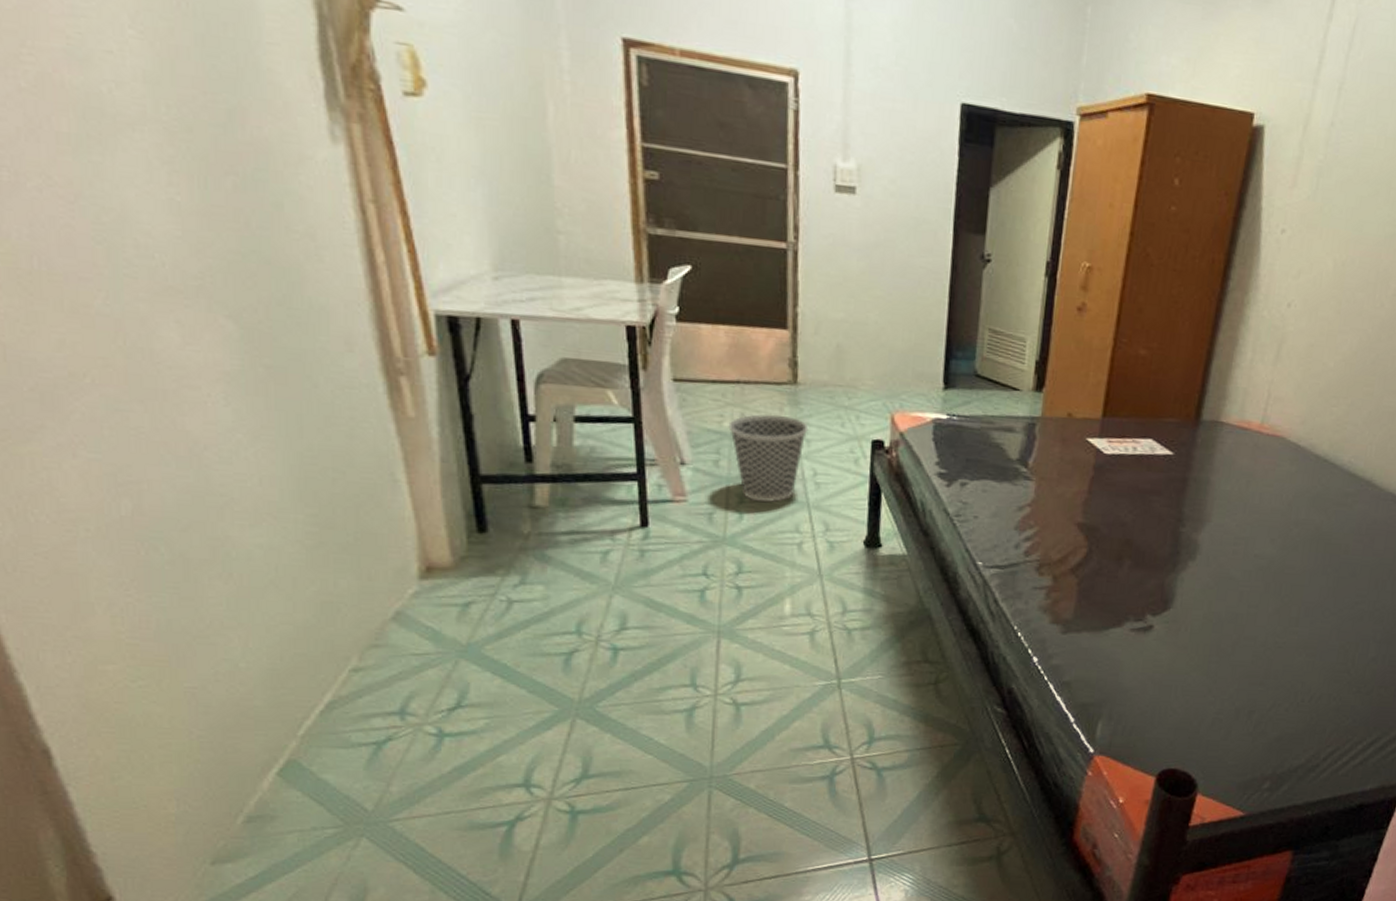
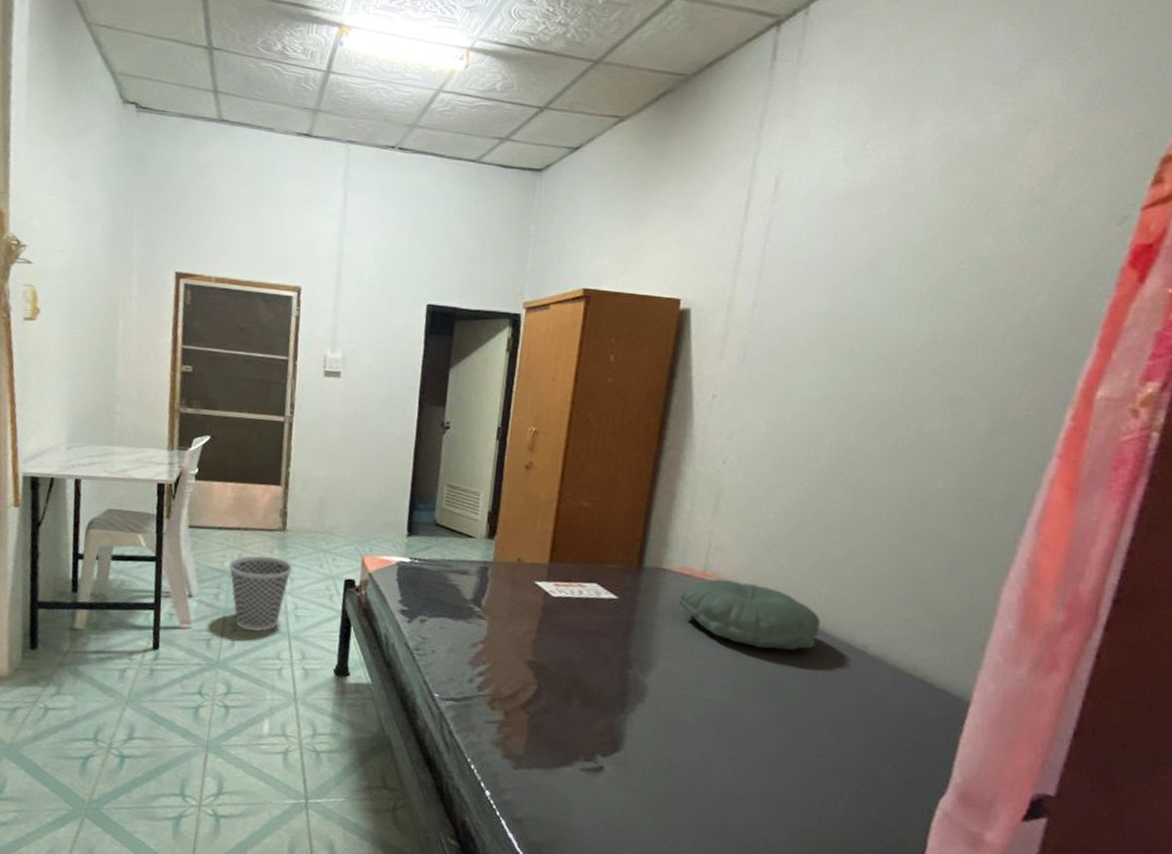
pillow: none [1234,431,1370,503] -> present [678,579,820,651]

